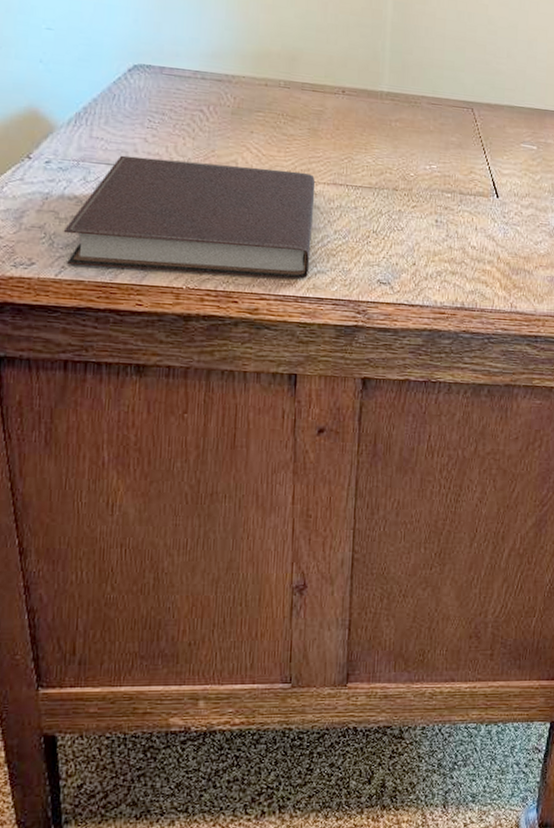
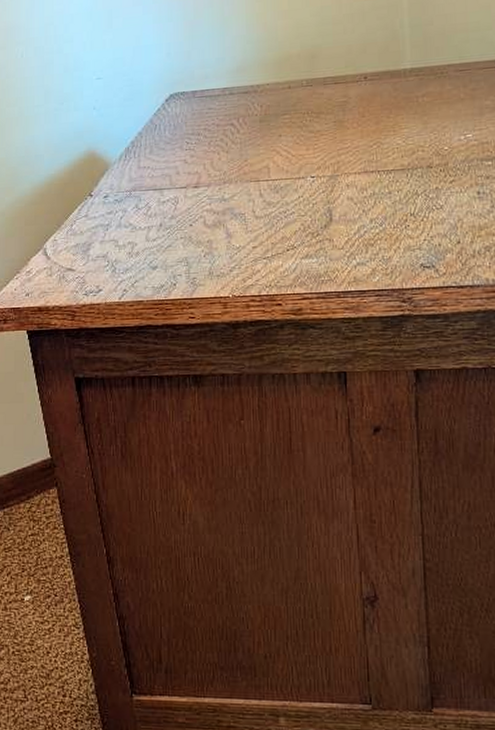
notebook: present [63,155,316,280] -> none [122,166,349,288]

